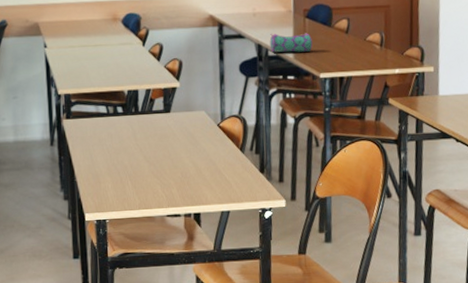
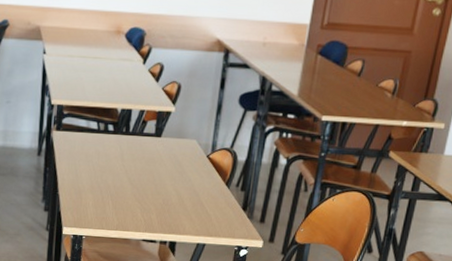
pencil case: present [269,33,313,53] -> none [274,66,321,91]

